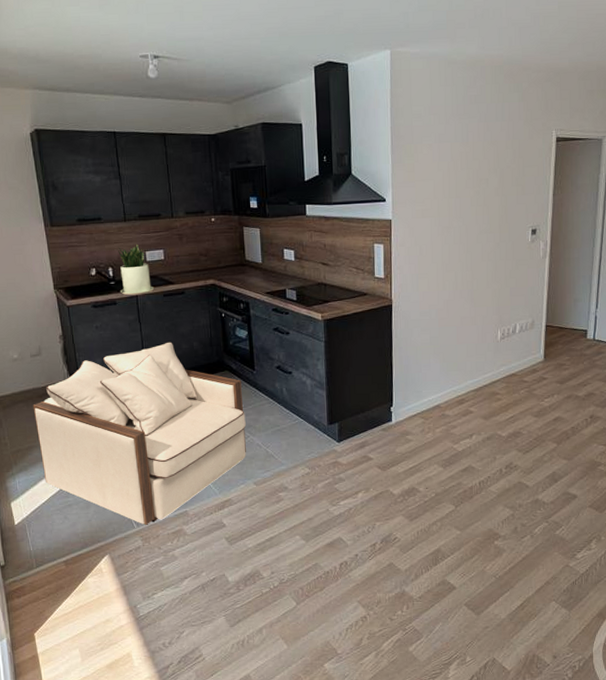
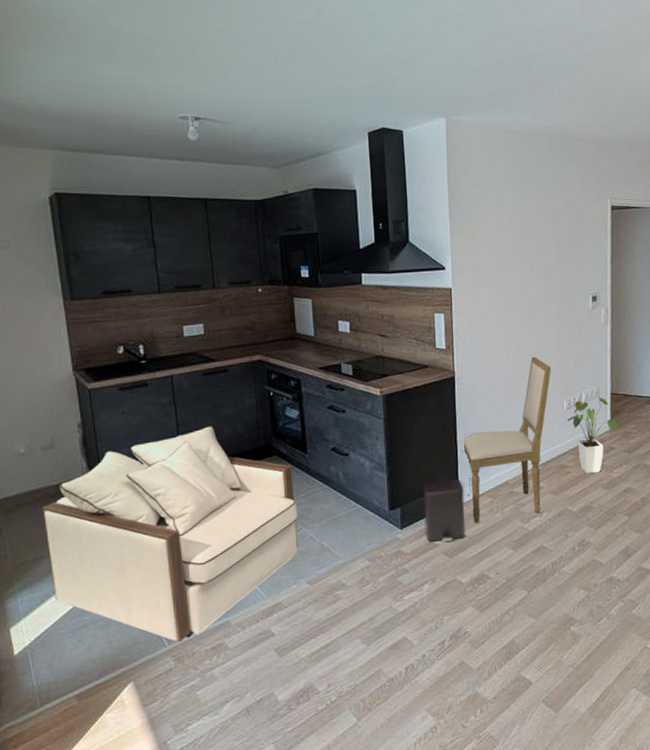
planter: present [117,245,155,296] -> none [149,319,193,376]
pedal bin: none [359,398,398,456] -> present [423,478,465,542]
dining chair: none [397,287,487,441] -> present [462,356,552,523]
house plant: none [500,327,551,402] -> present [567,396,618,474]

